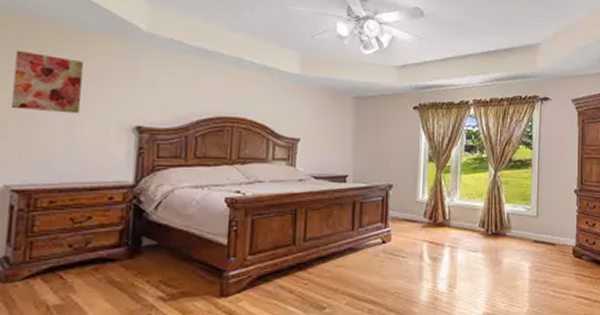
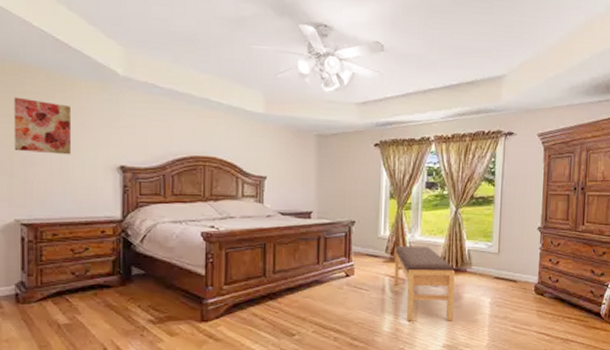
bench: none [432,210,494,289] -> present [394,245,455,321]

